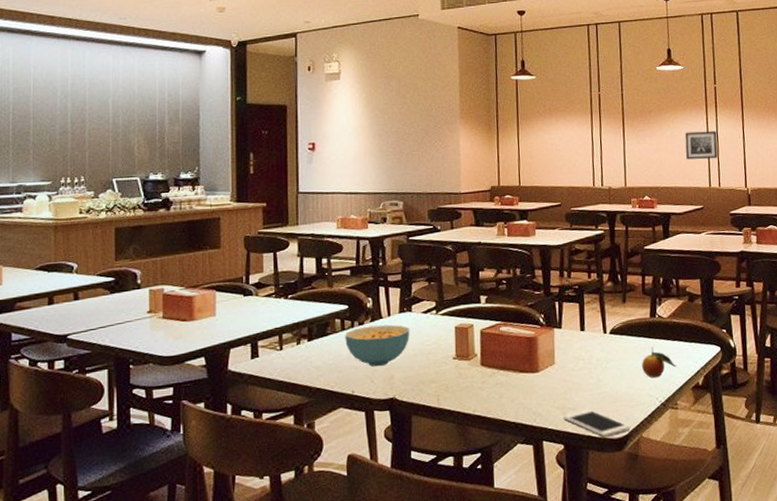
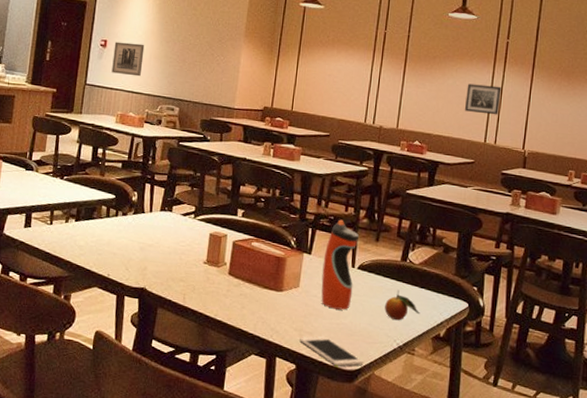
wall art: none [323,141,358,177] -> present [111,42,145,77]
cereal bowl: present [345,324,410,367] -> none [108,217,168,257]
water bottle: none [574,287,609,379] -> present [321,219,360,310]

